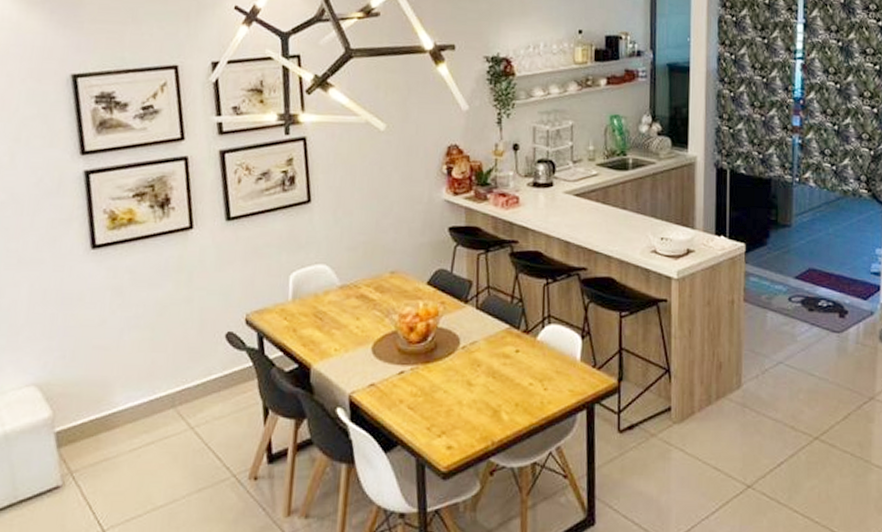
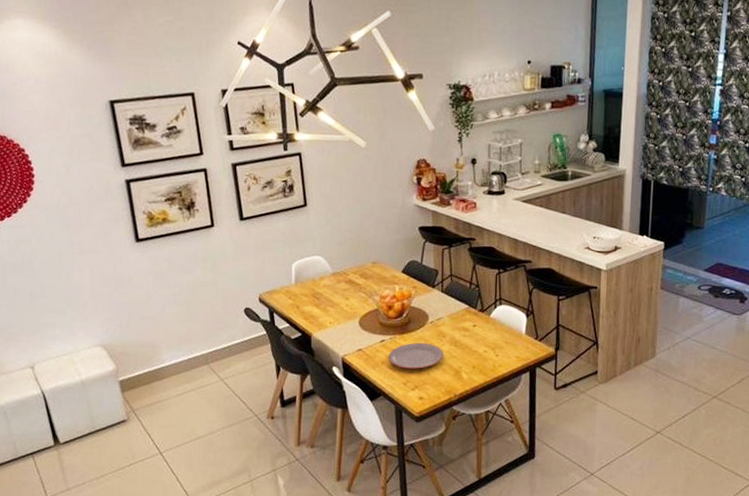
plate: none [408,373,479,409] -> present [388,342,444,369]

